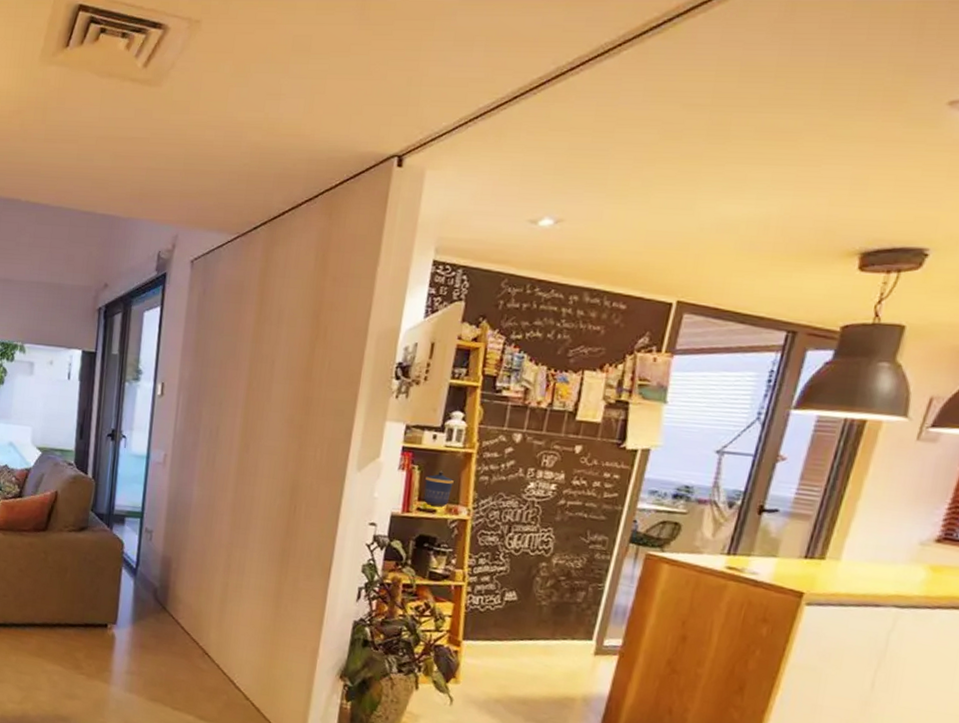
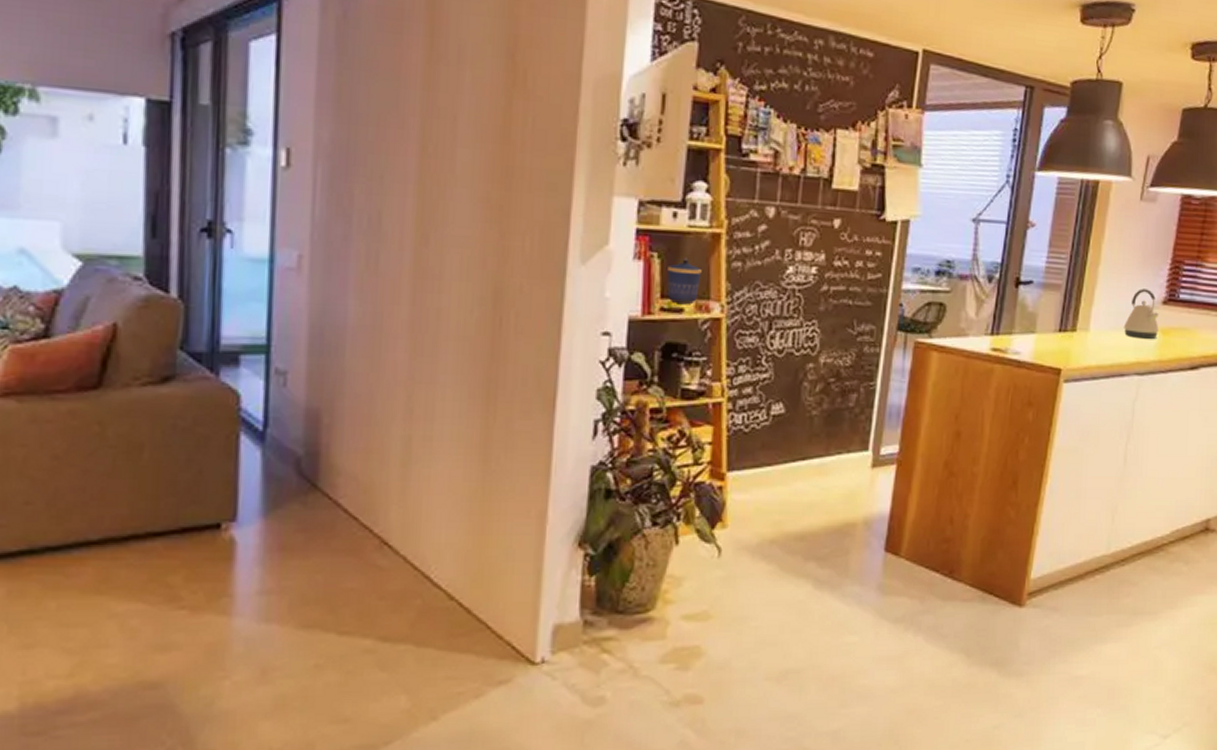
kettle: none [883,525,931,576] -> present [1123,288,1160,340]

